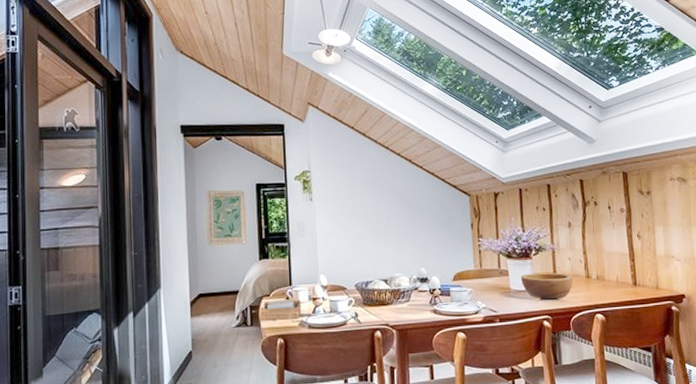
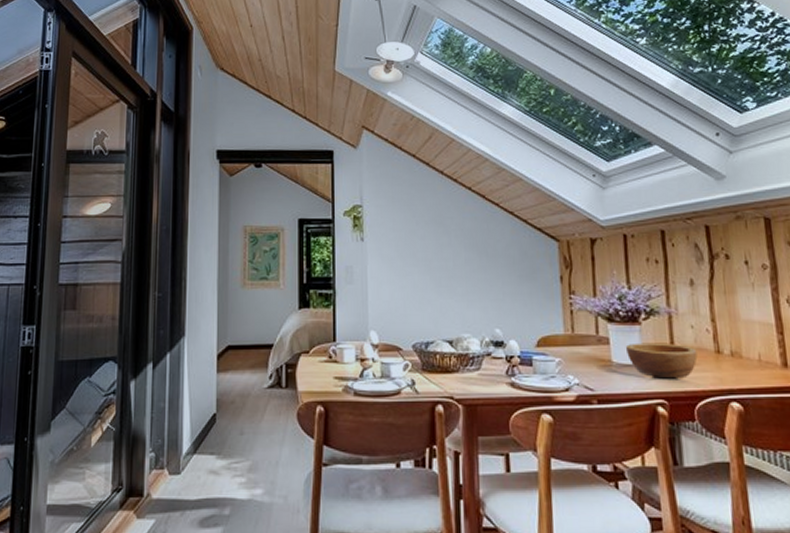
napkin holder: present [260,299,301,321] -> none [297,358,346,383]

